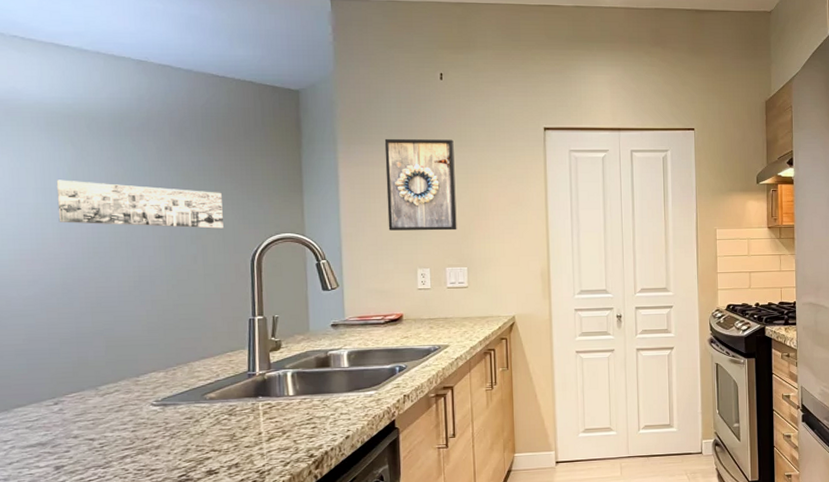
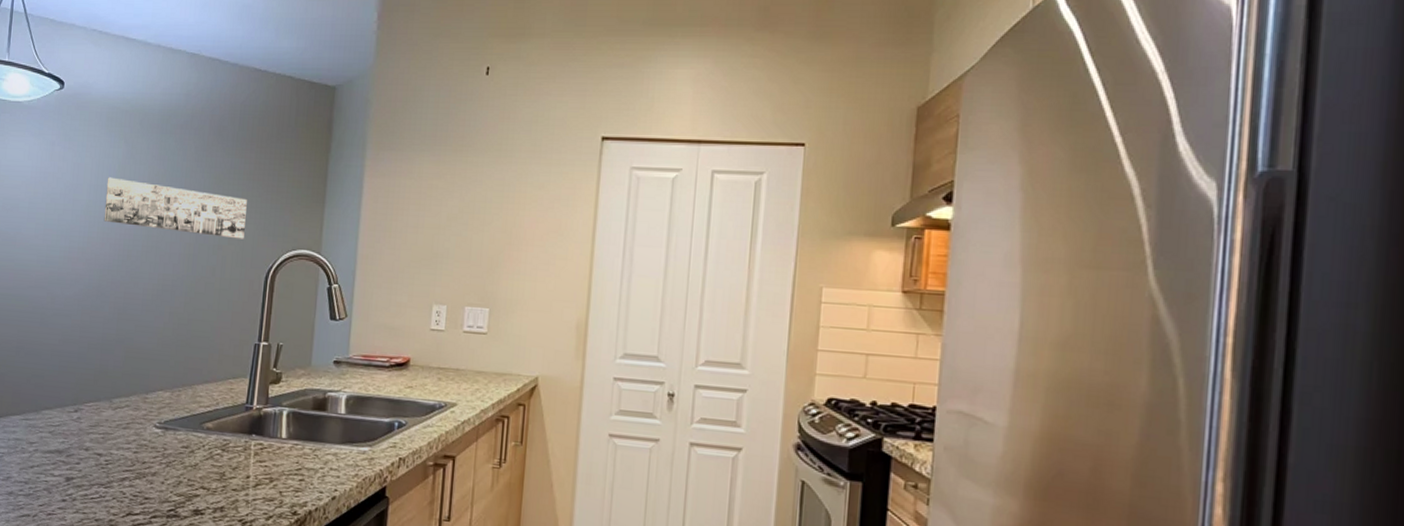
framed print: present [384,138,457,231] -> none [407,144,492,261]

